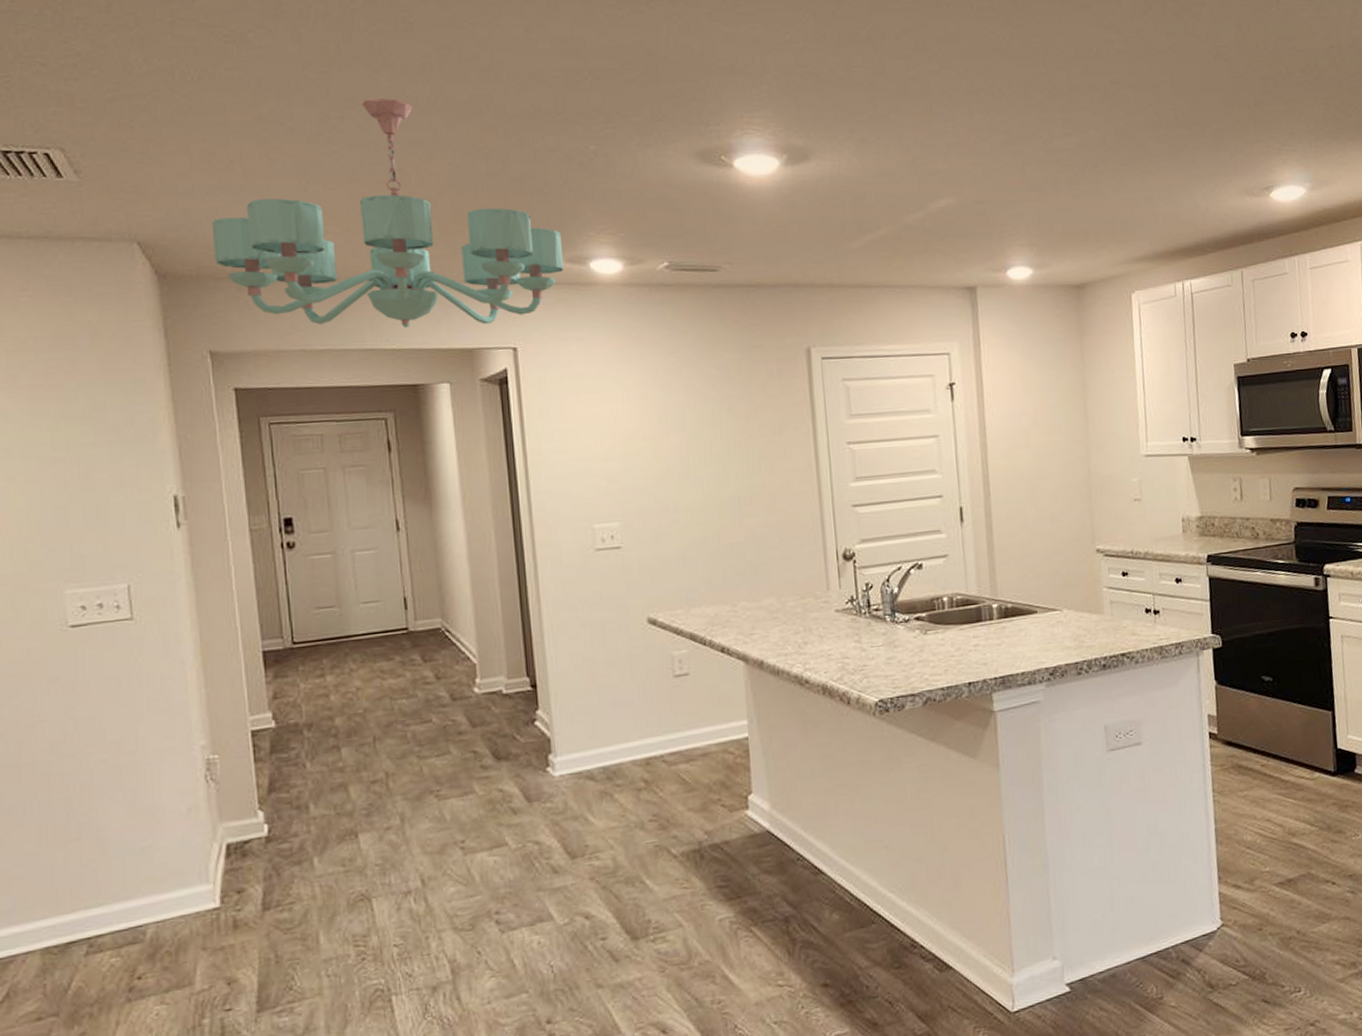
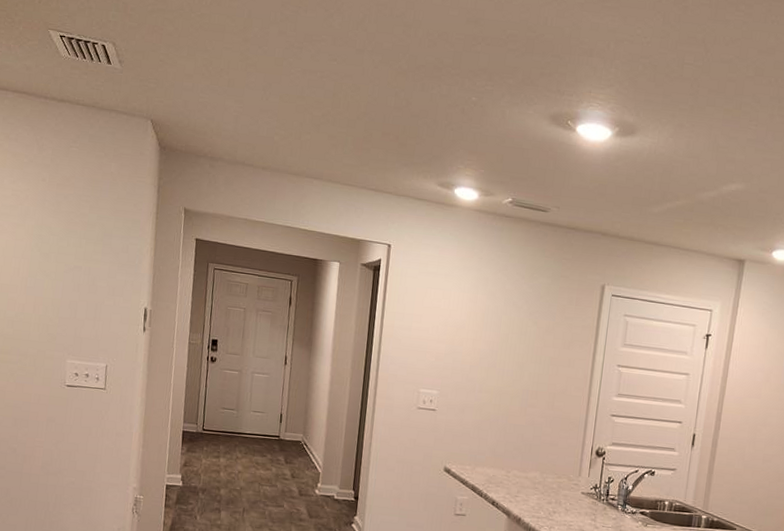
chandelier: present [211,97,565,328] -> none [198,36,439,224]

